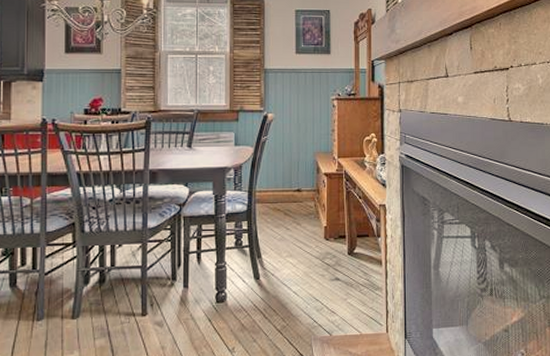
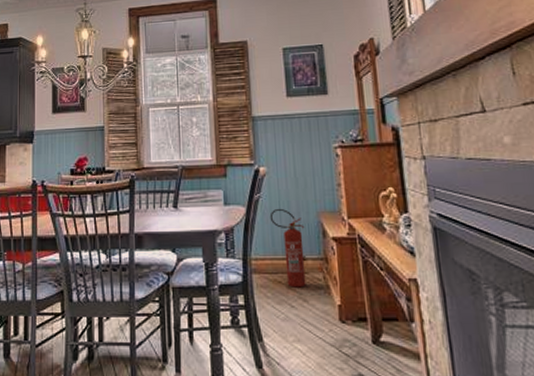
fire extinguisher: none [274,149,303,214] -> present [269,208,306,288]

